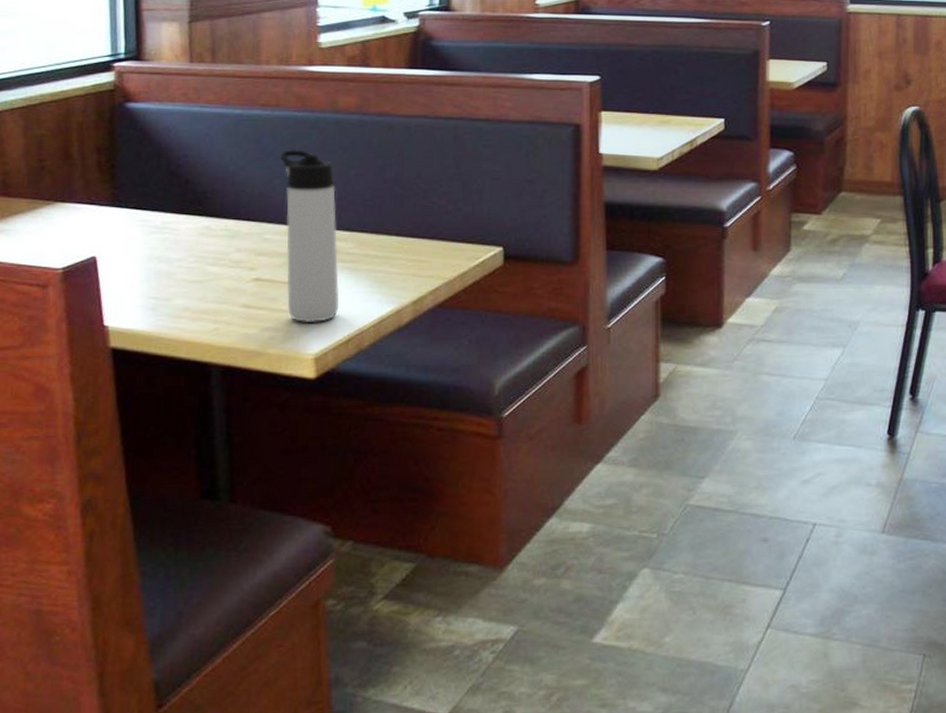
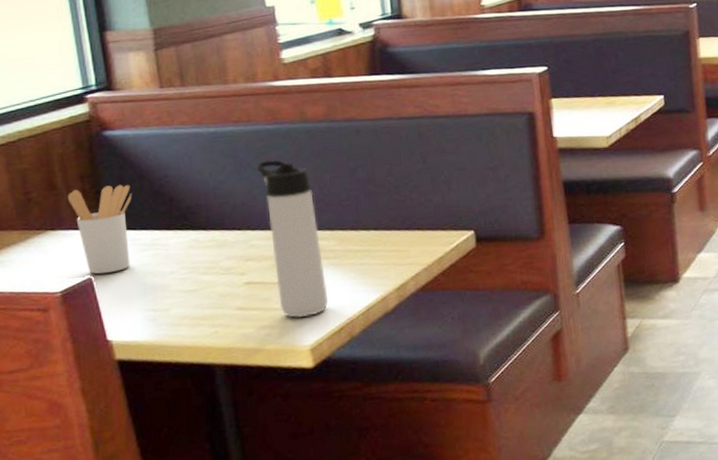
utensil holder: none [81,161,148,254] -> present [67,184,132,274]

